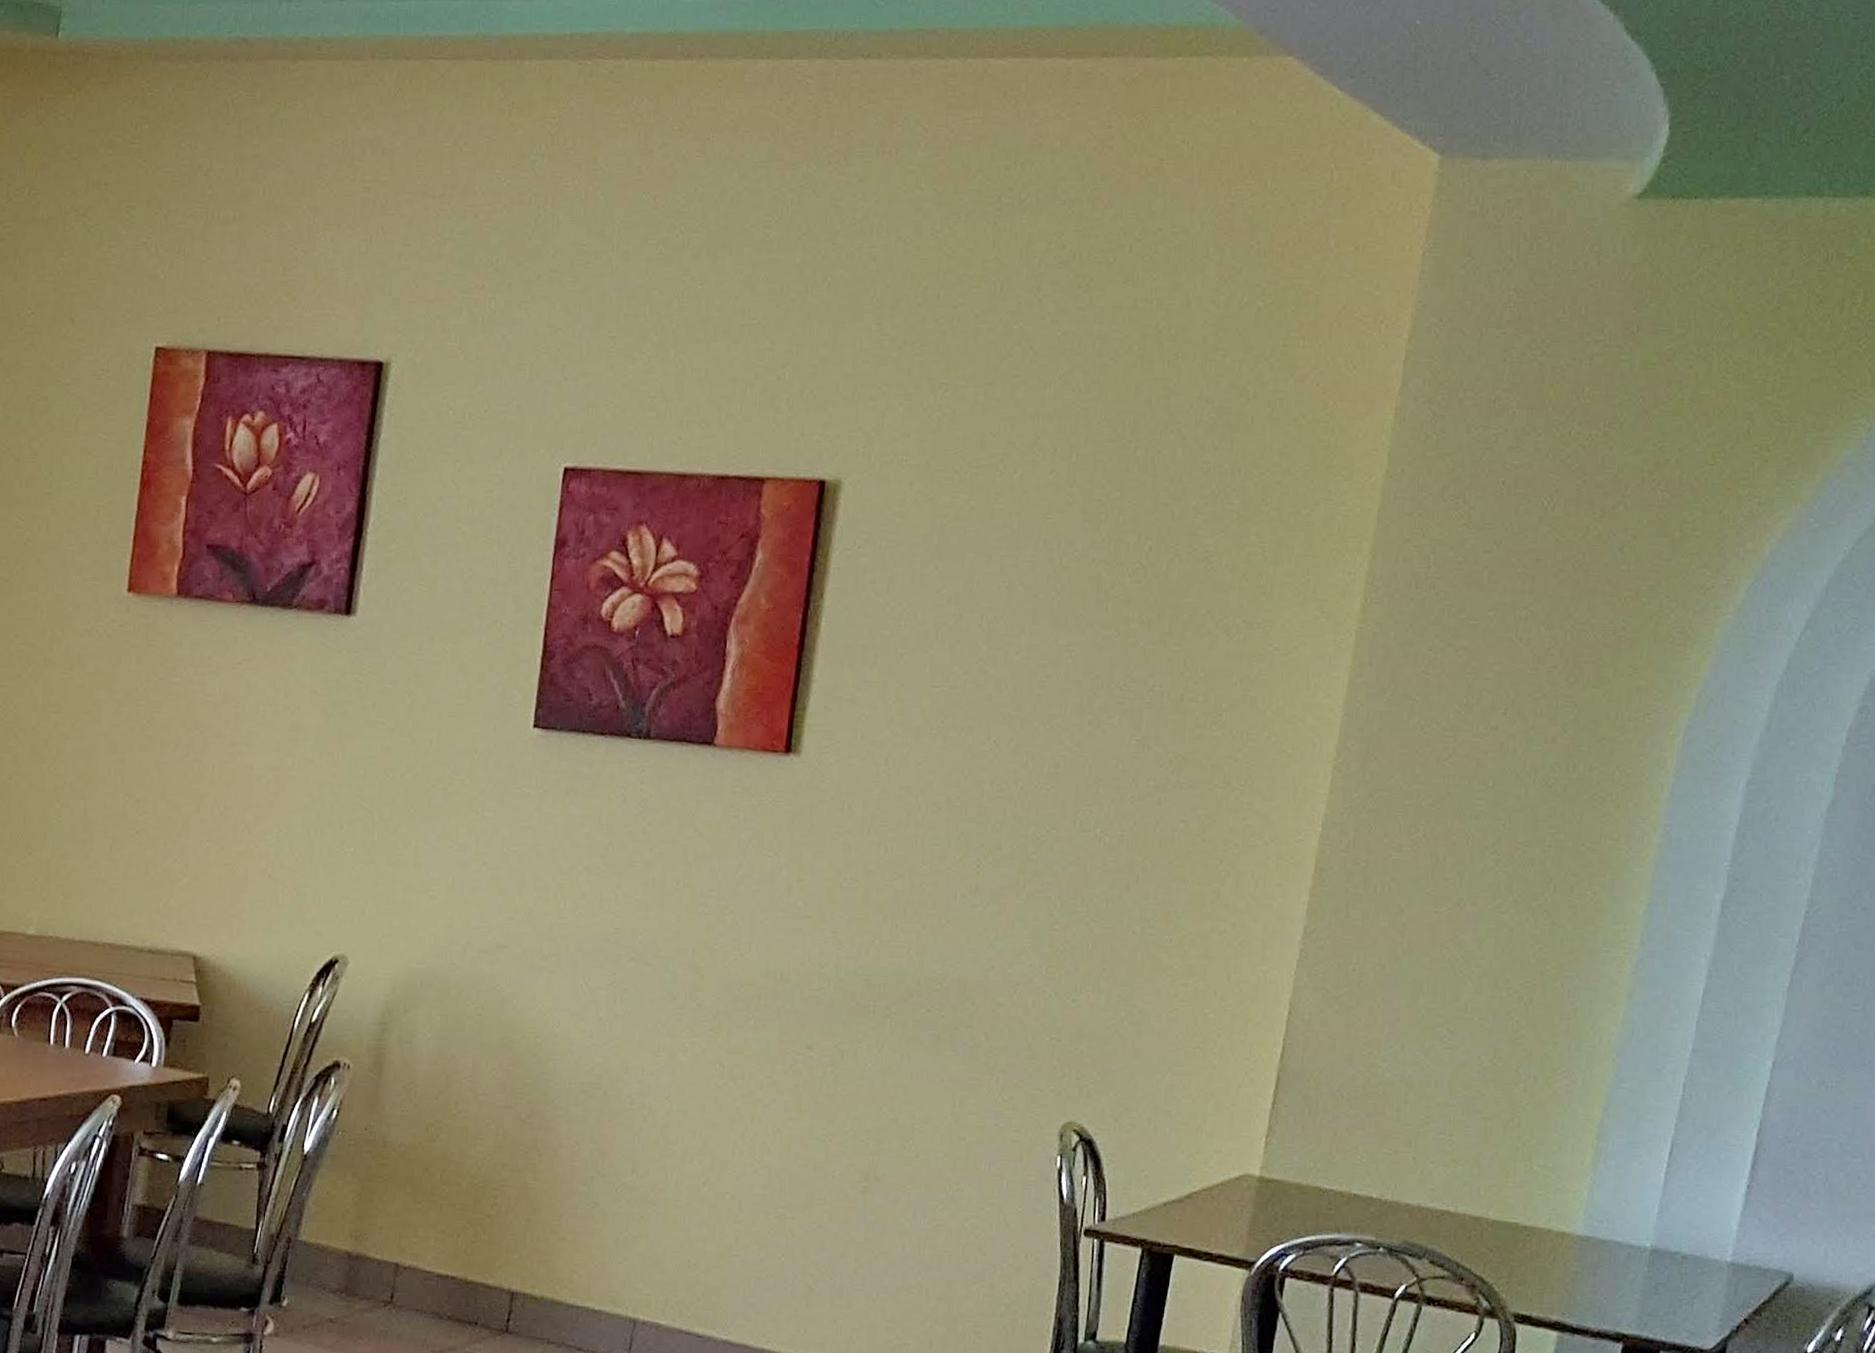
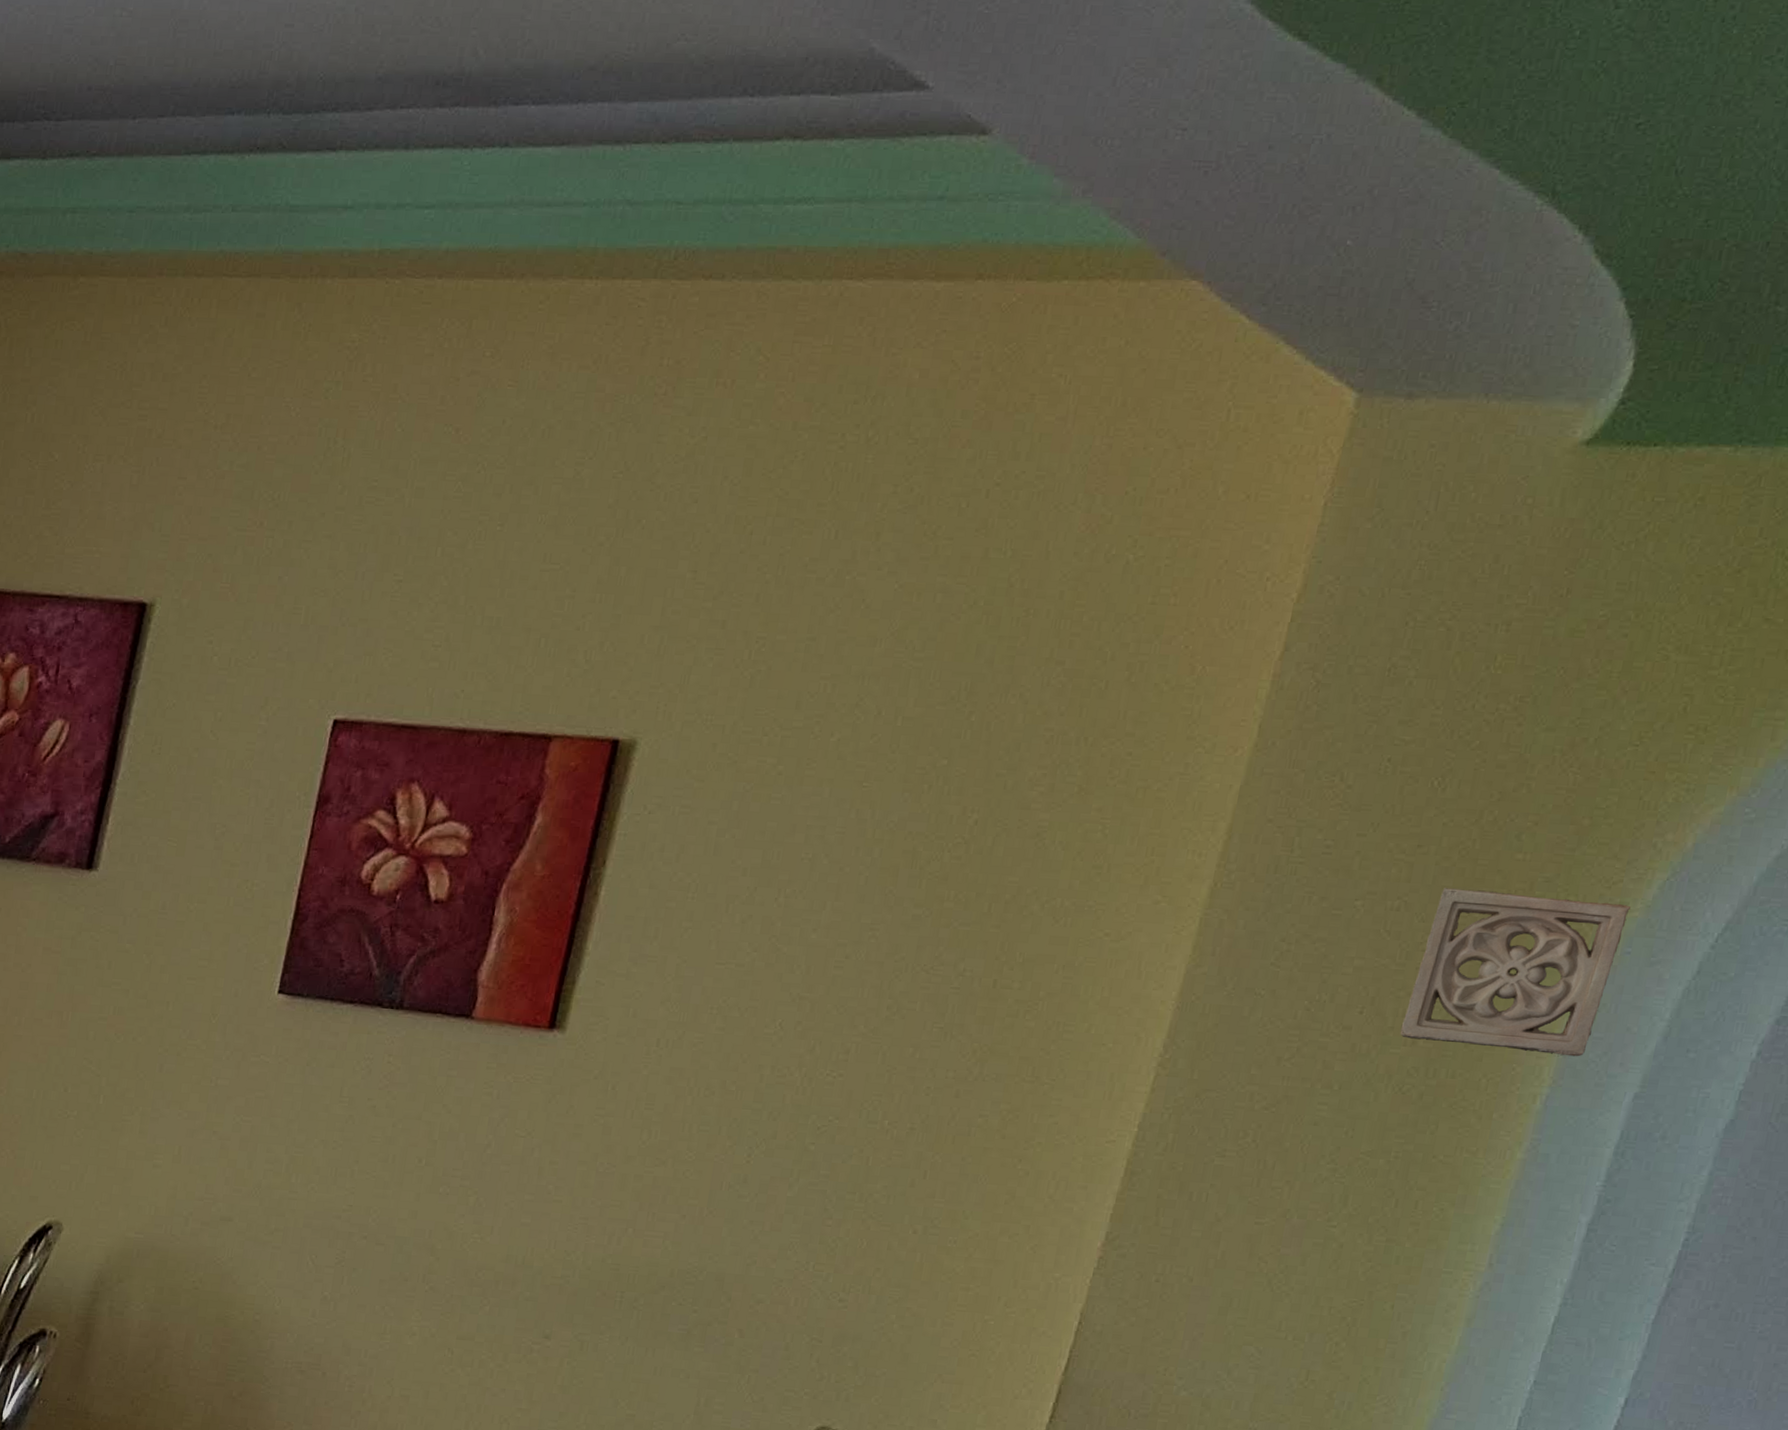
wall ornament: none [1540,598,1724,749] -> present [1400,888,1631,1057]

